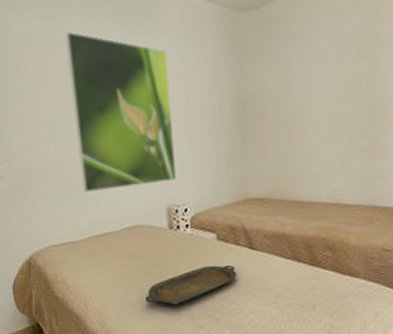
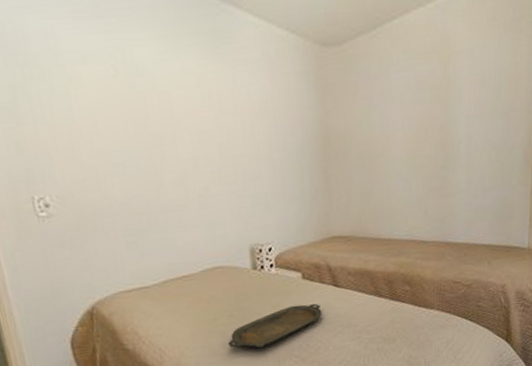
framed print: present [65,31,176,193] -> none [129,50,259,233]

